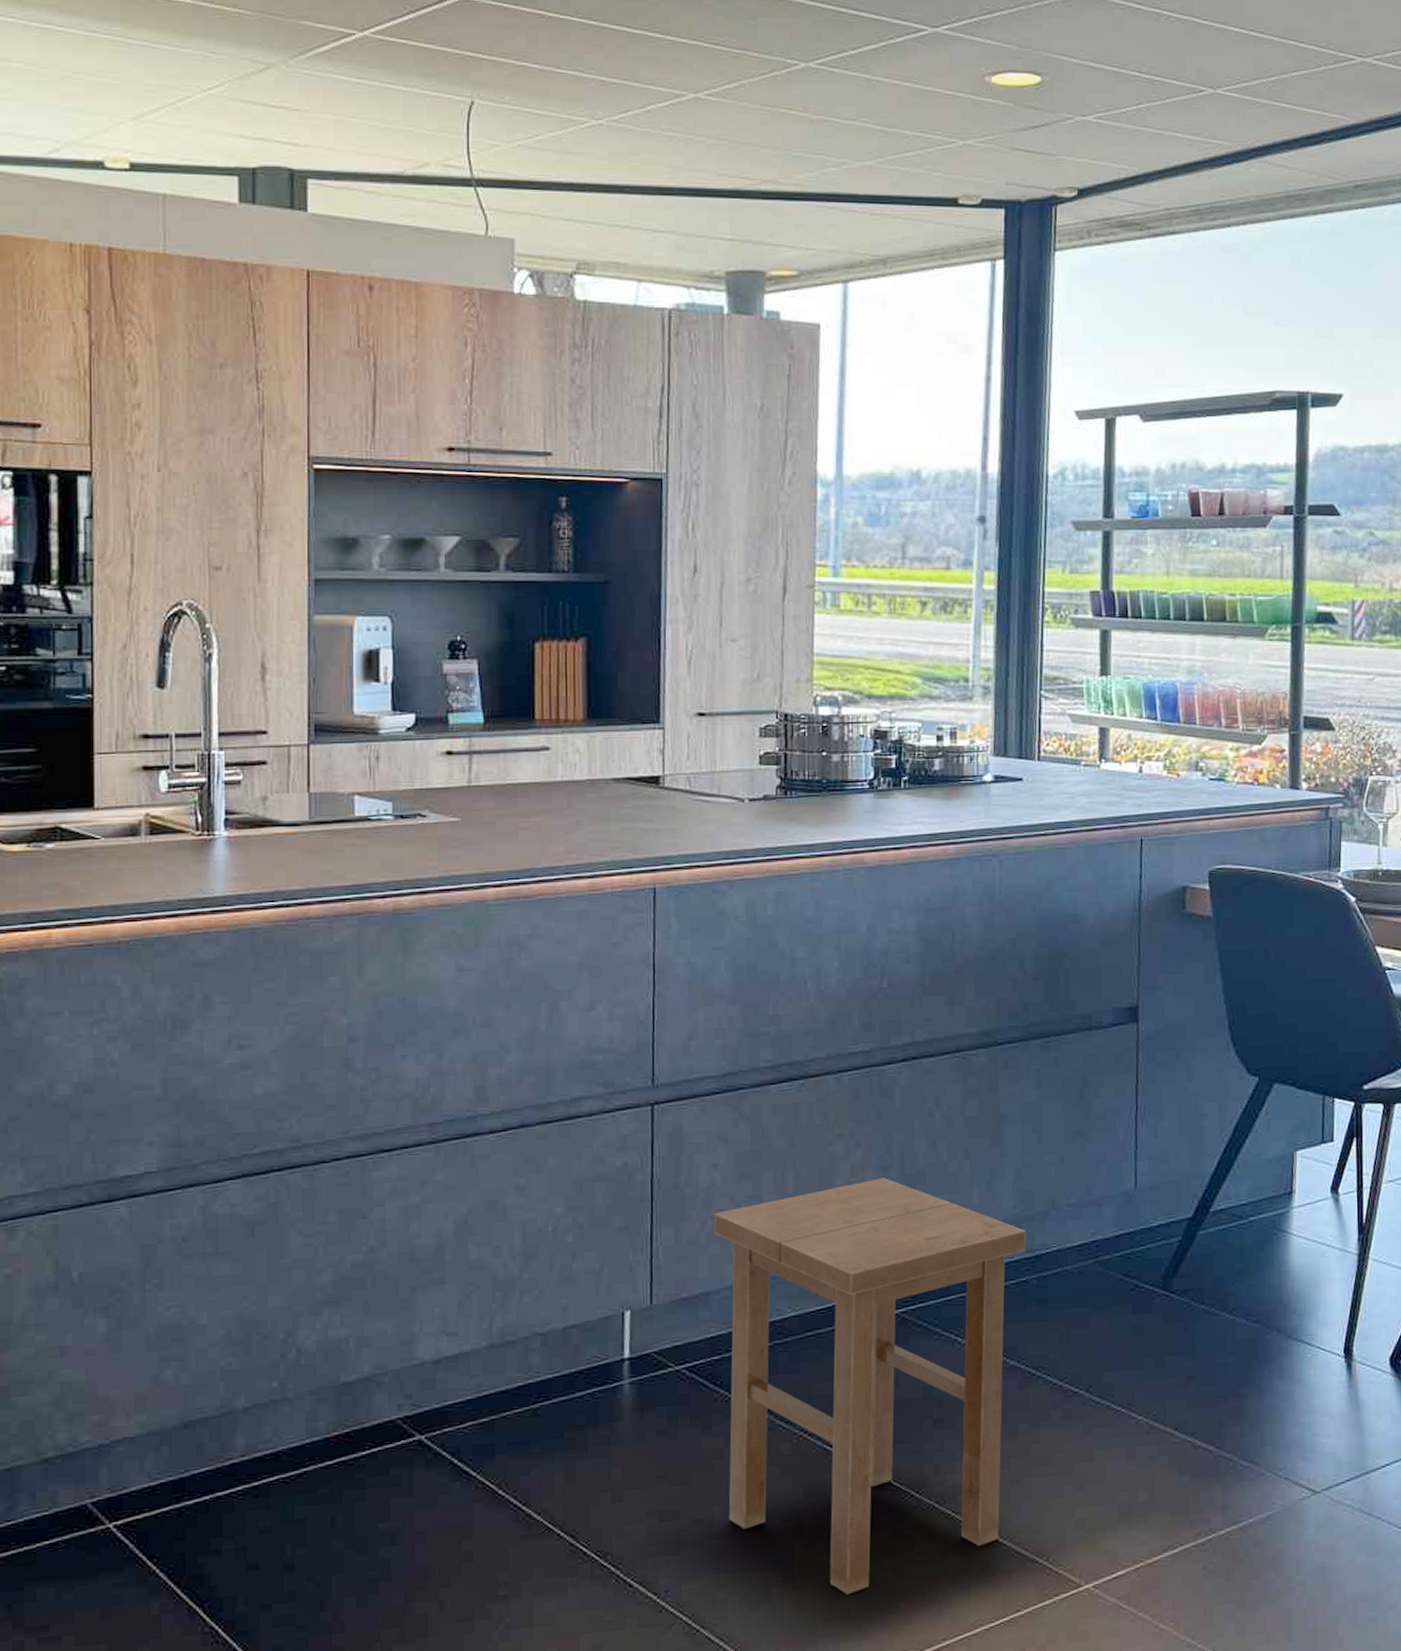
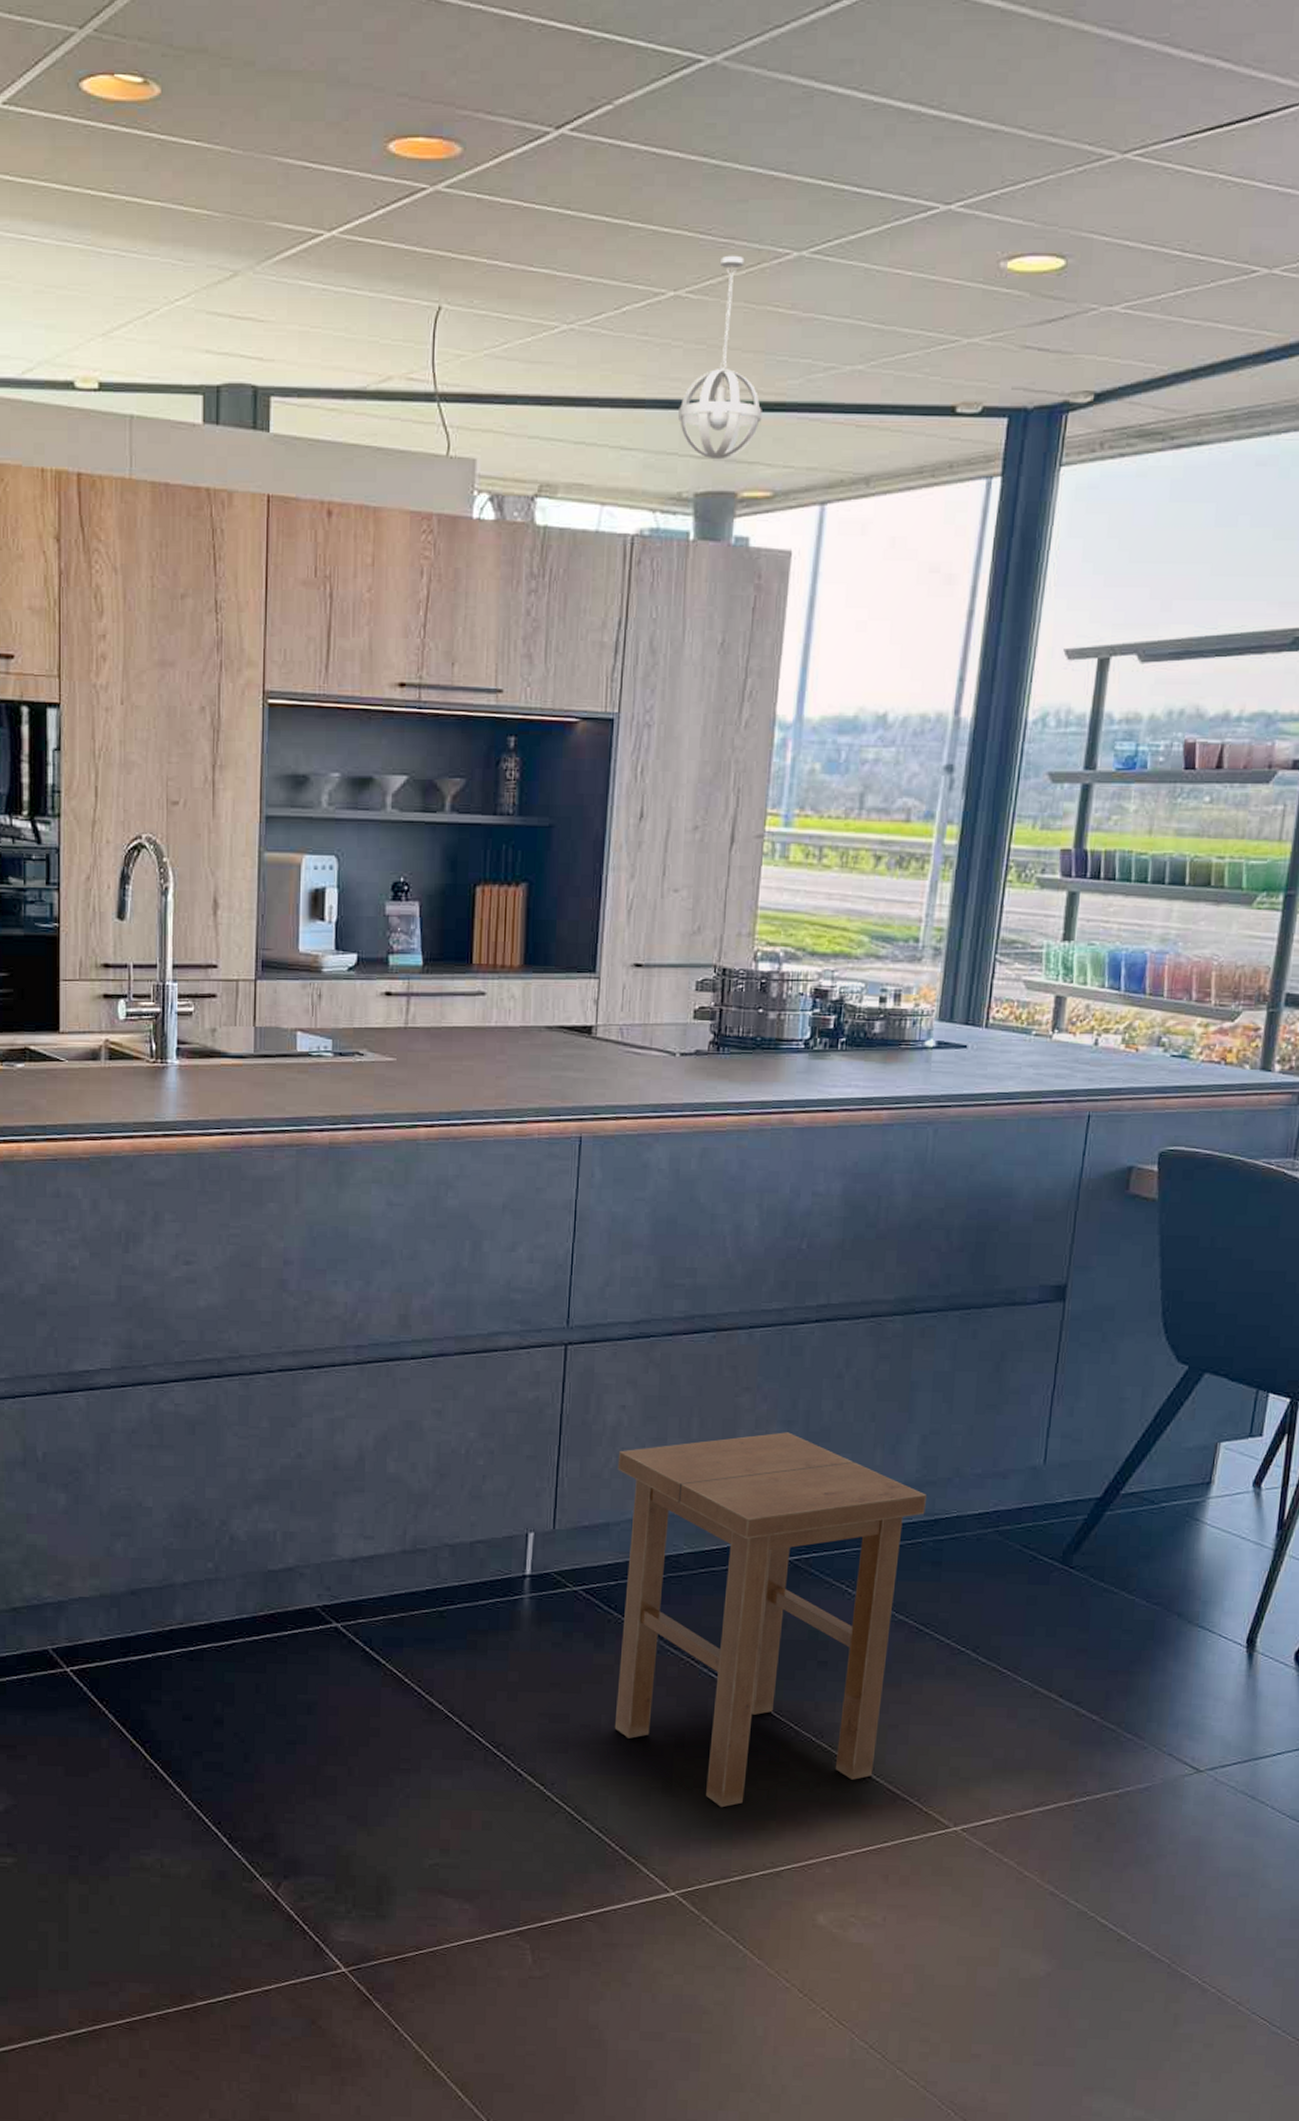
pendant light: none [706,64,783,242] -> present [678,255,762,460]

